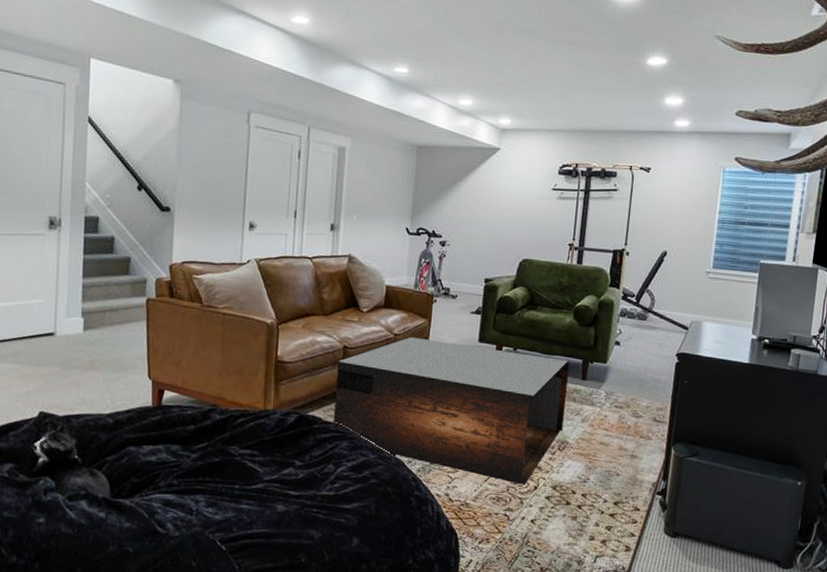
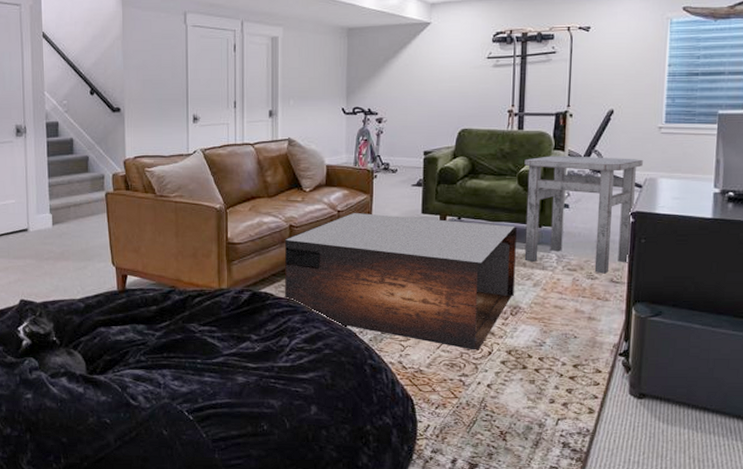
side table: none [574,292,690,413] -> present [524,156,643,274]

